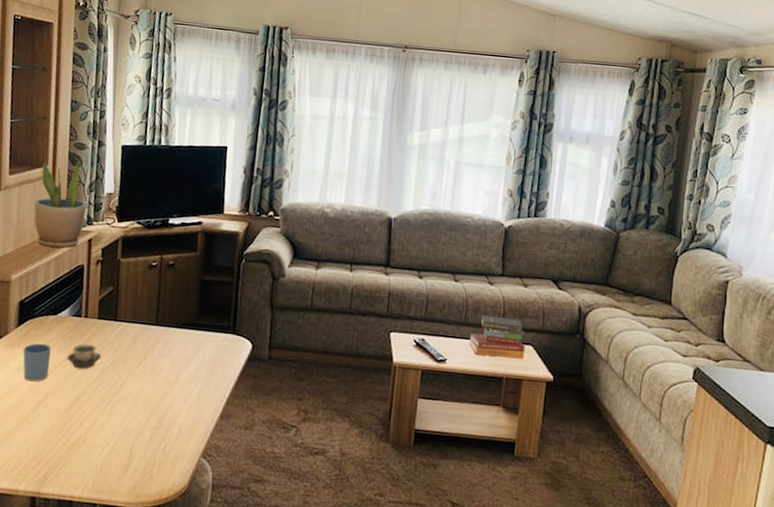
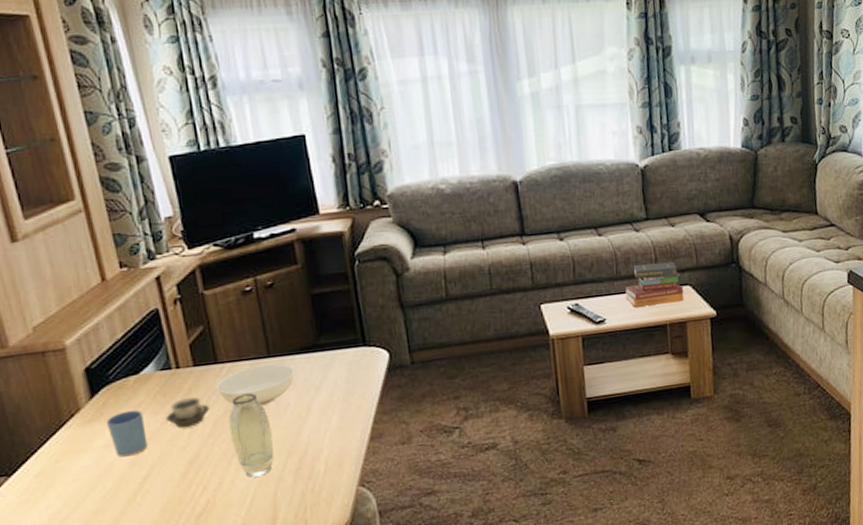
potted plant: present [34,161,86,248] -> none [68,185,145,297]
vase: none [110,351,144,426] -> present [229,393,274,478]
bowl: none [111,329,174,365] -> present [217,363,295,405]

